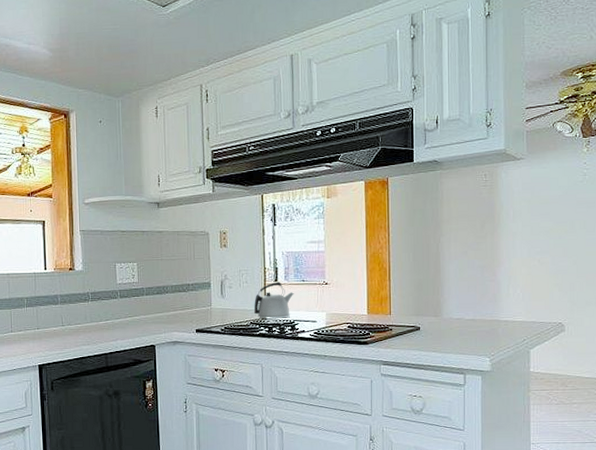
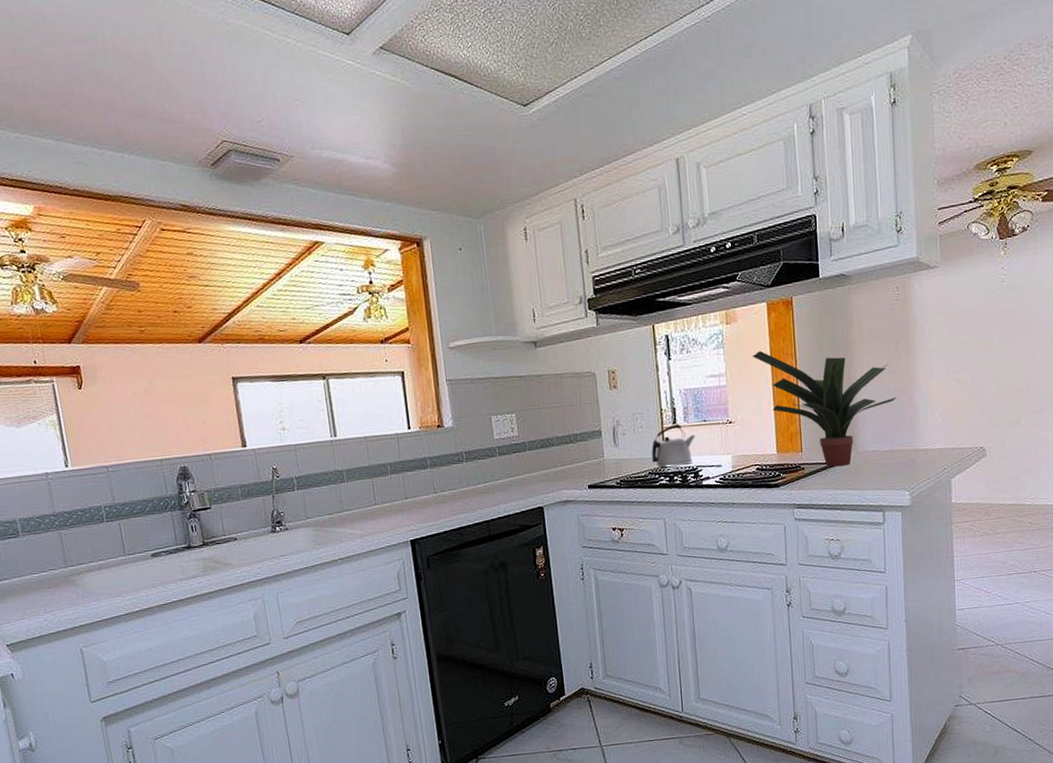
potted plant: none [349,222,481,330] -> present [752,350,897,467]

